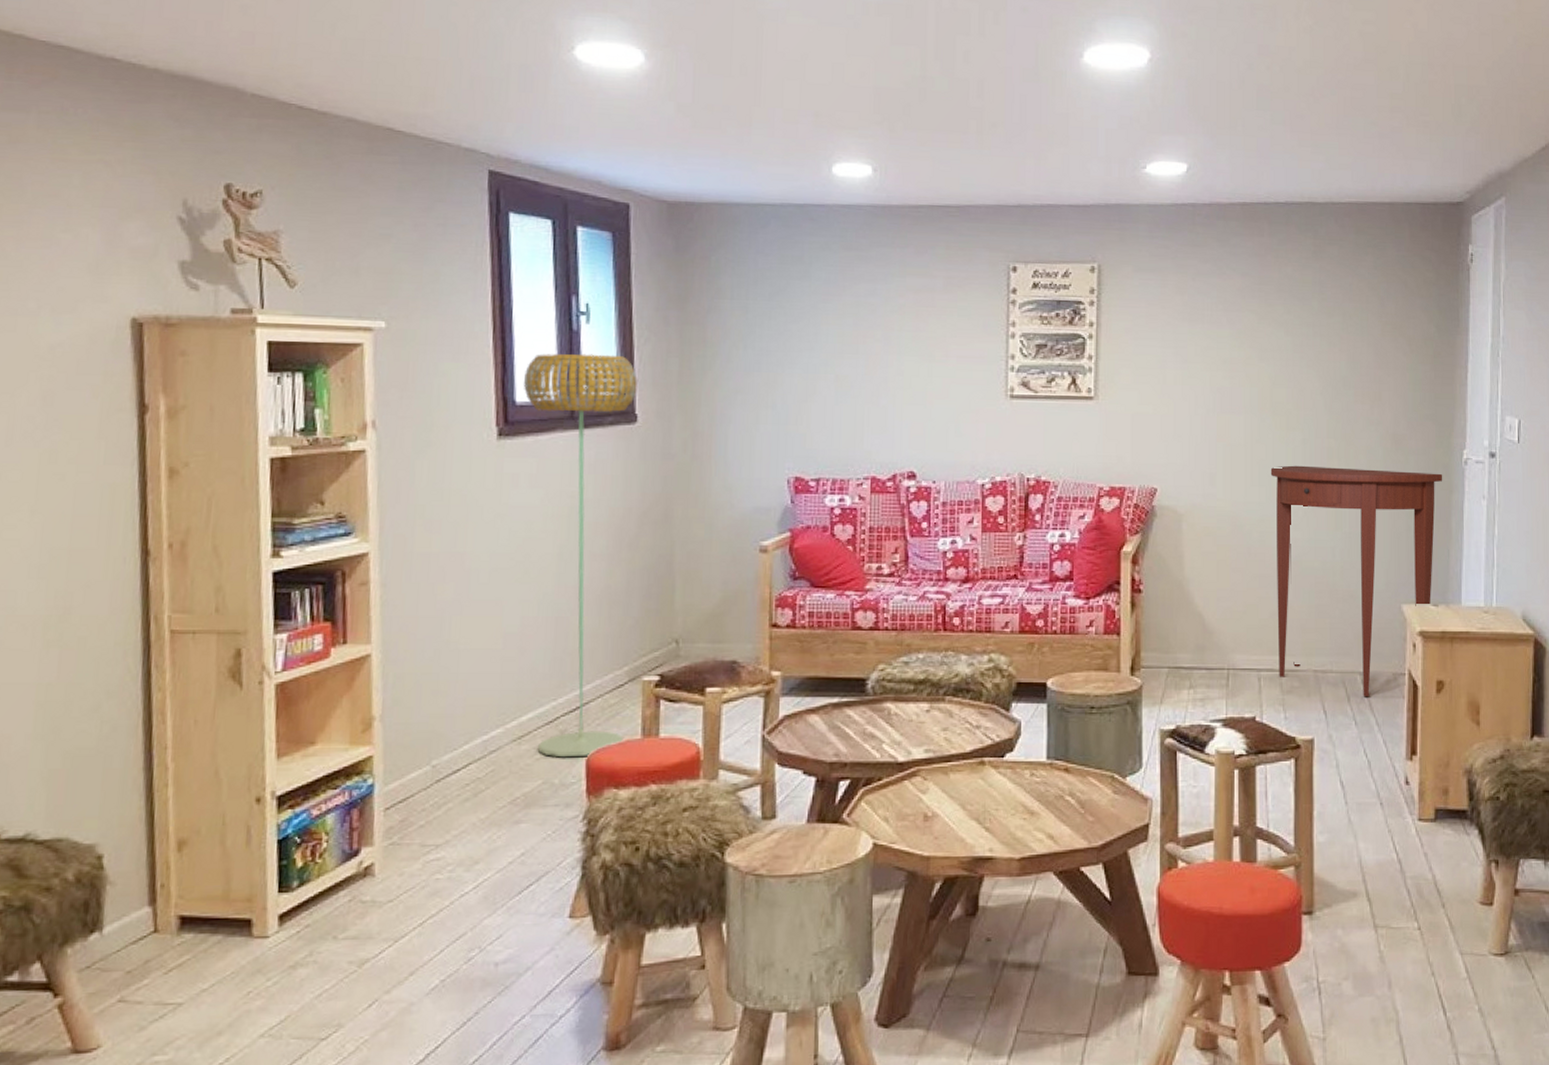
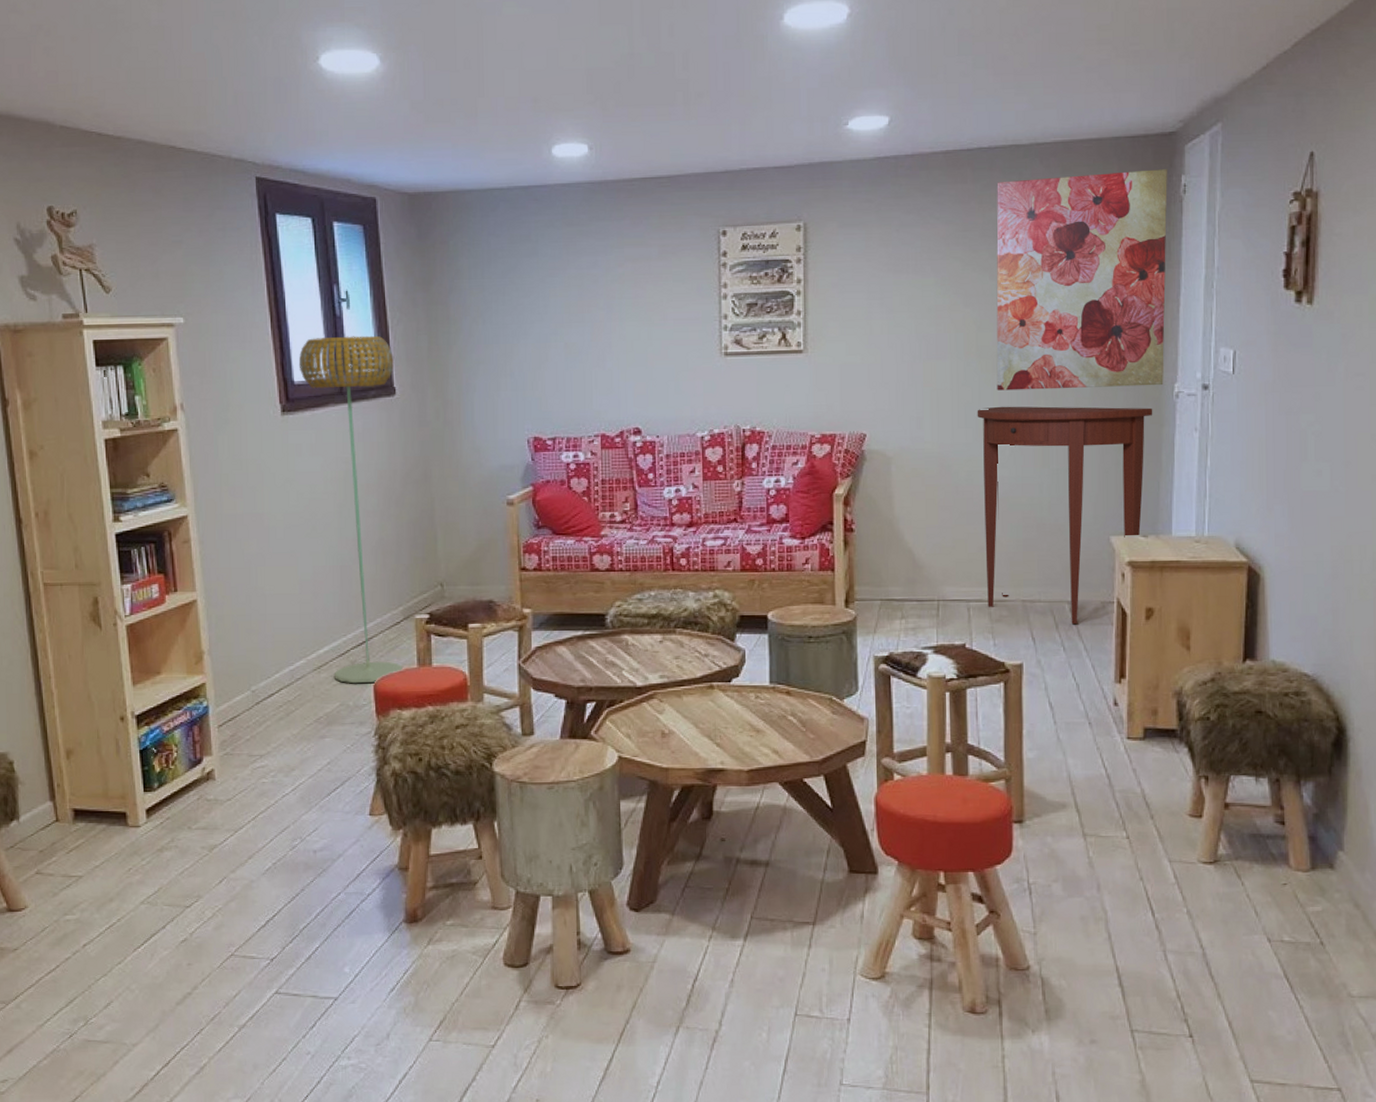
wall art: none [1290,237,1456,452] -> present [996,169,1168,391]

